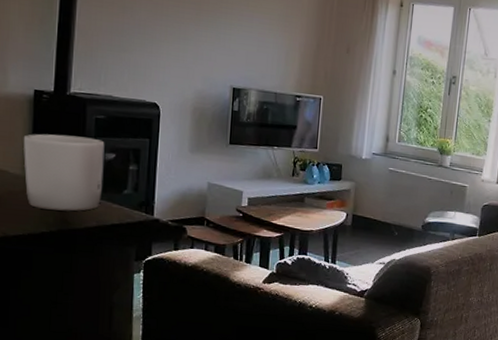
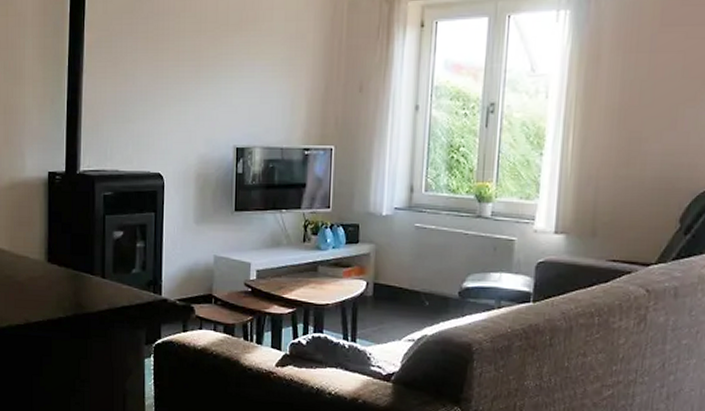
mug: present [23,133,105,212] -> none [40,215,113,295]

